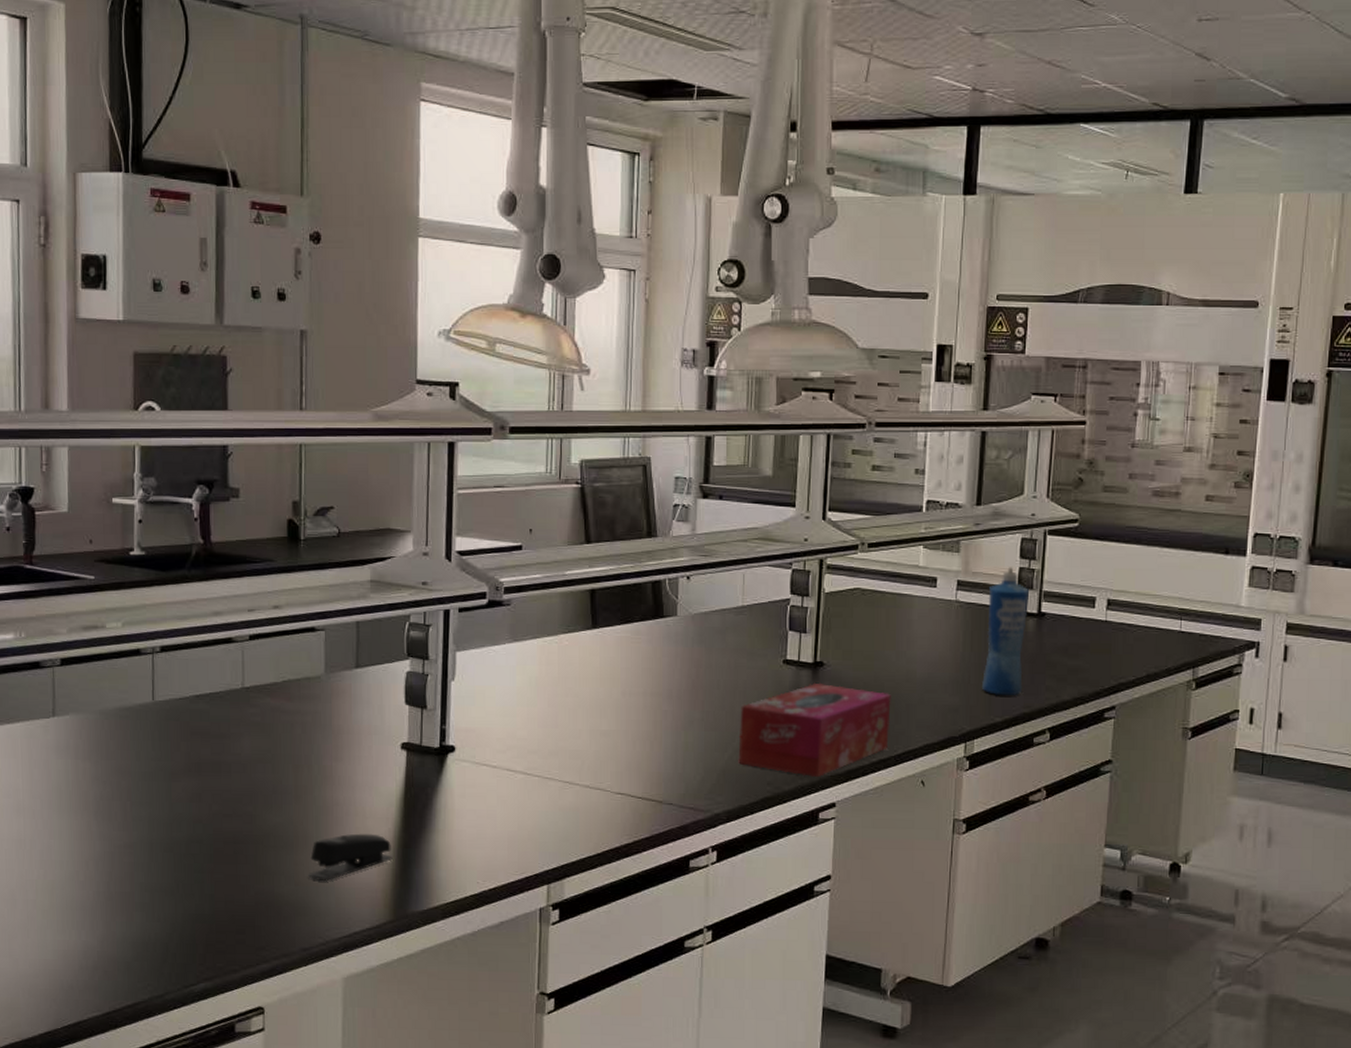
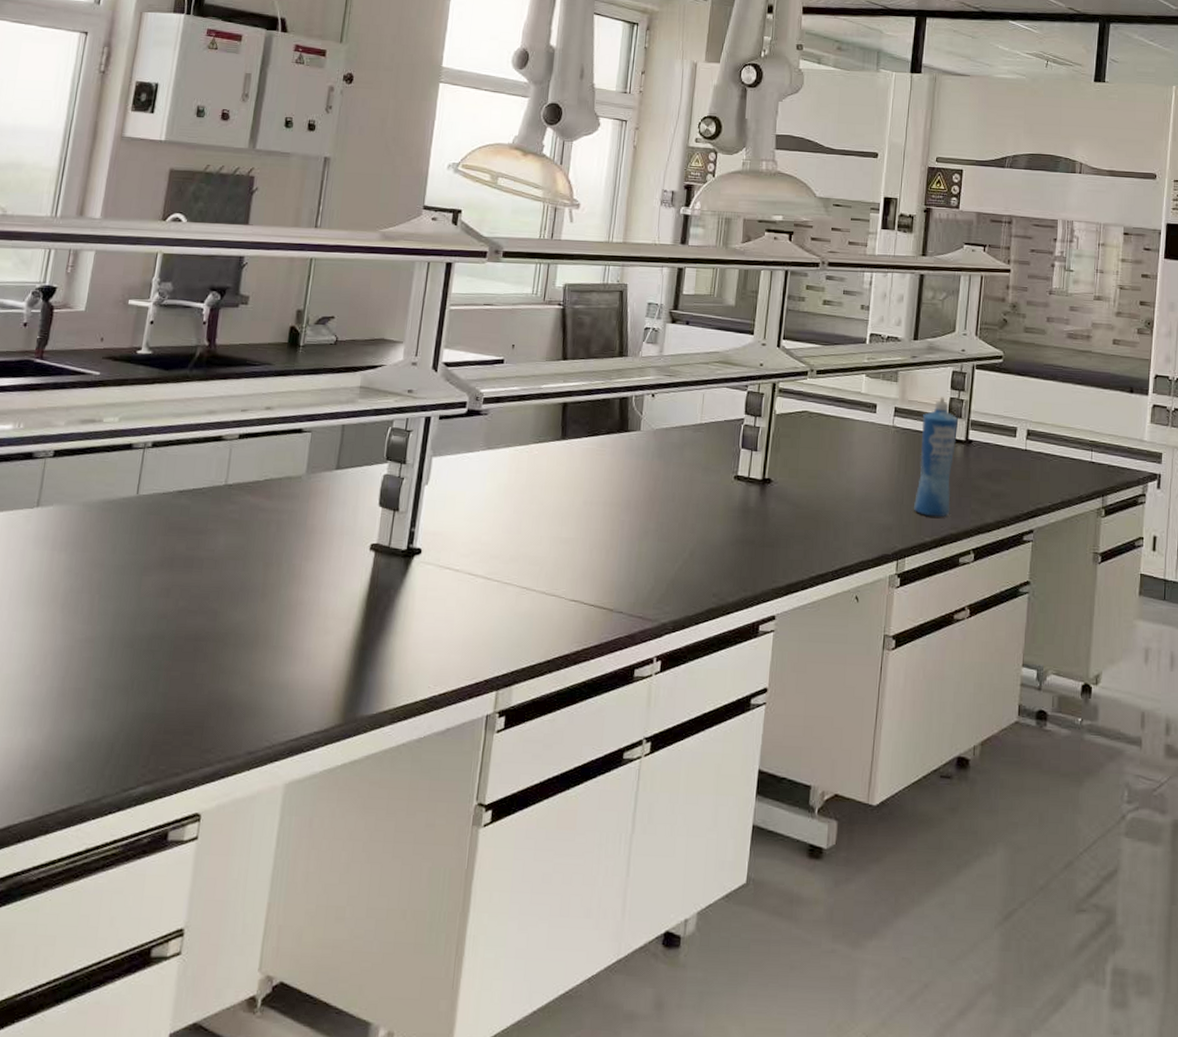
stapler: present [308,833,393,882] -> none [264,633,349,682]
tissue box: present [738,682,891,777] -> none [687,498,831,590]

